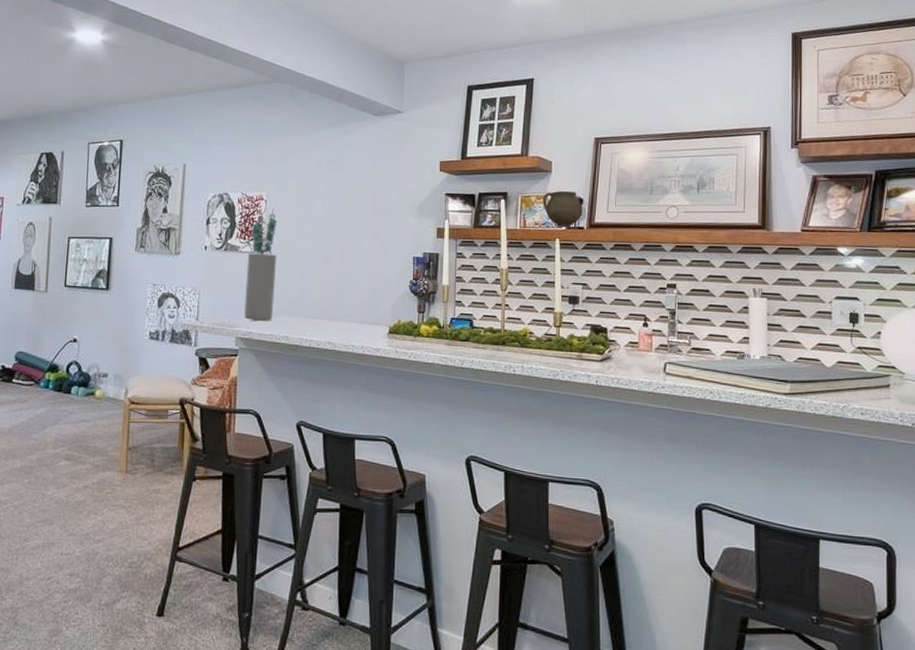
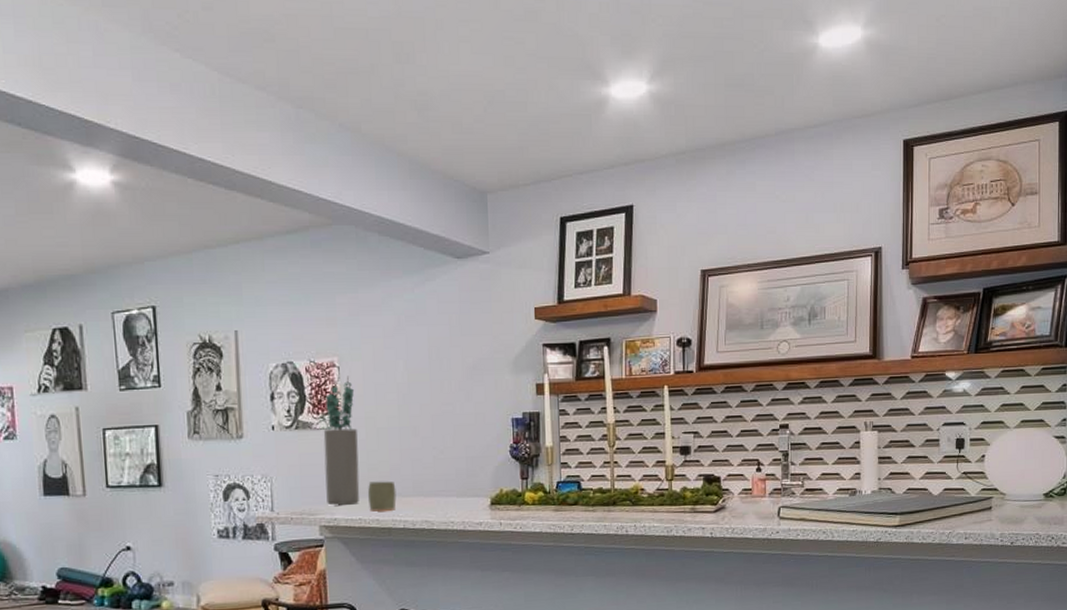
mug: none [280,302,305,330] -> present [367,481,397,512]
pottery: present [542,191,583,227] -> none [648,332,691,372]

